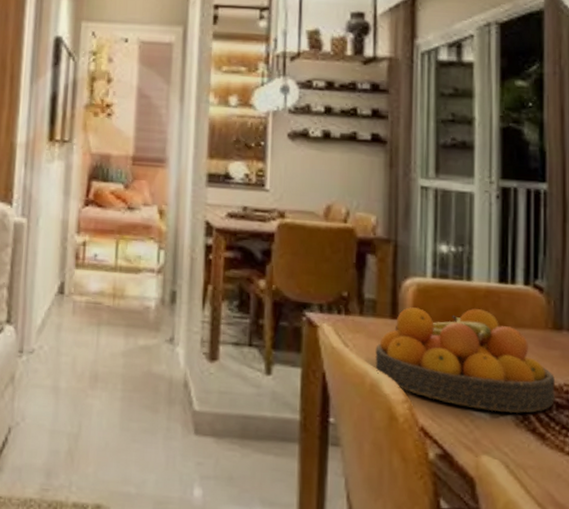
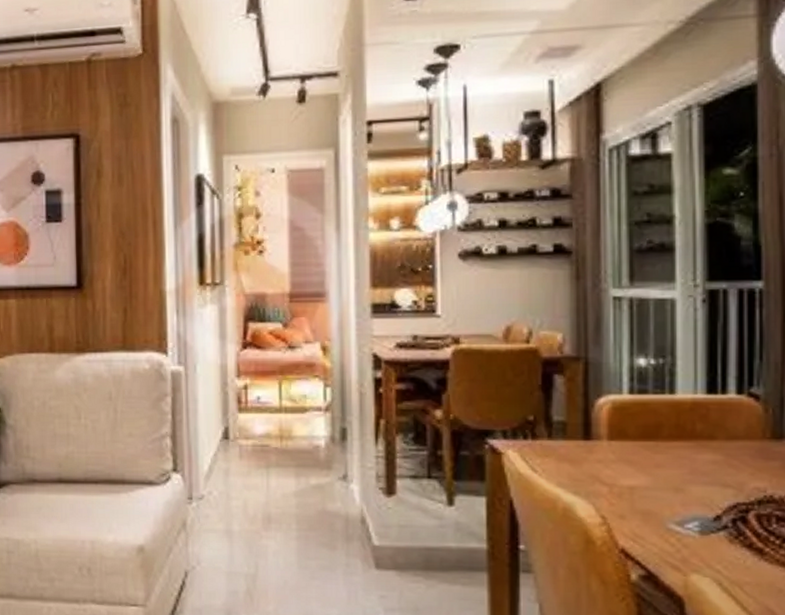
fruit bowl: present [375,307,555,413] -> none [567,423,774,529]

